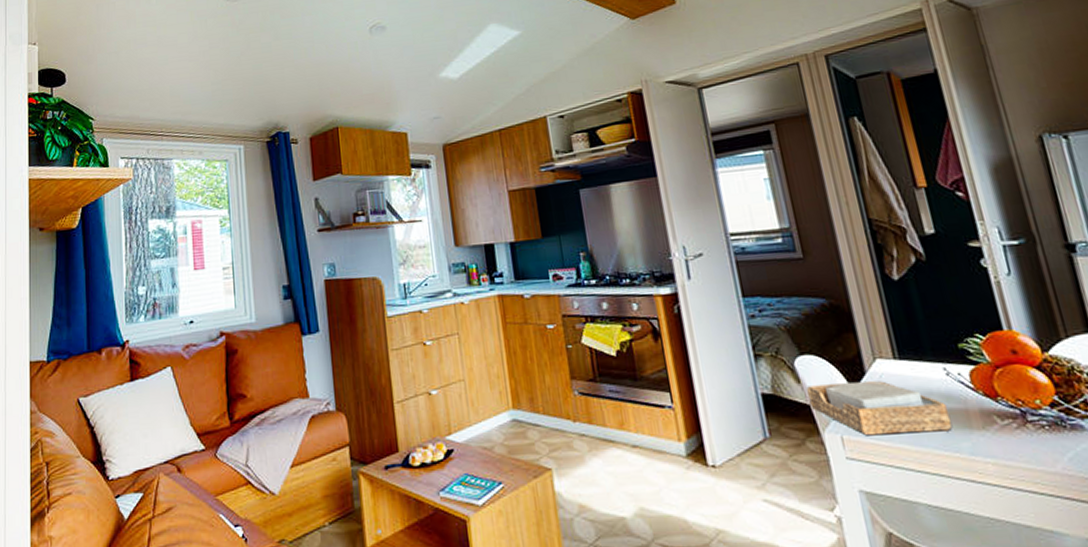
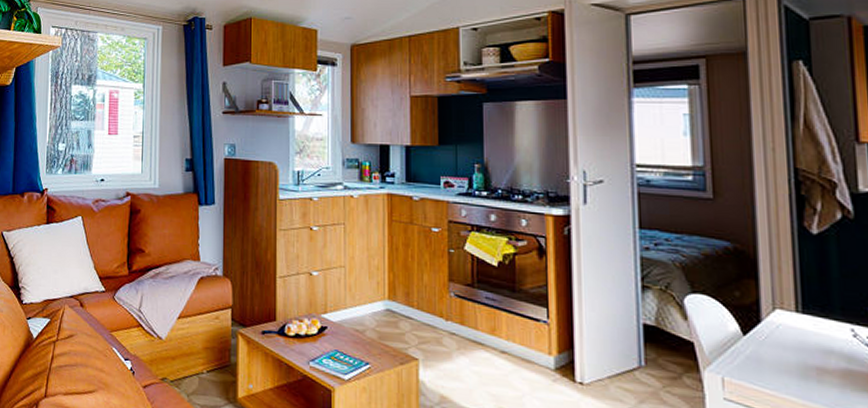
napkin holder: present [806,381,953,436] -> none [693,324,850,391]

